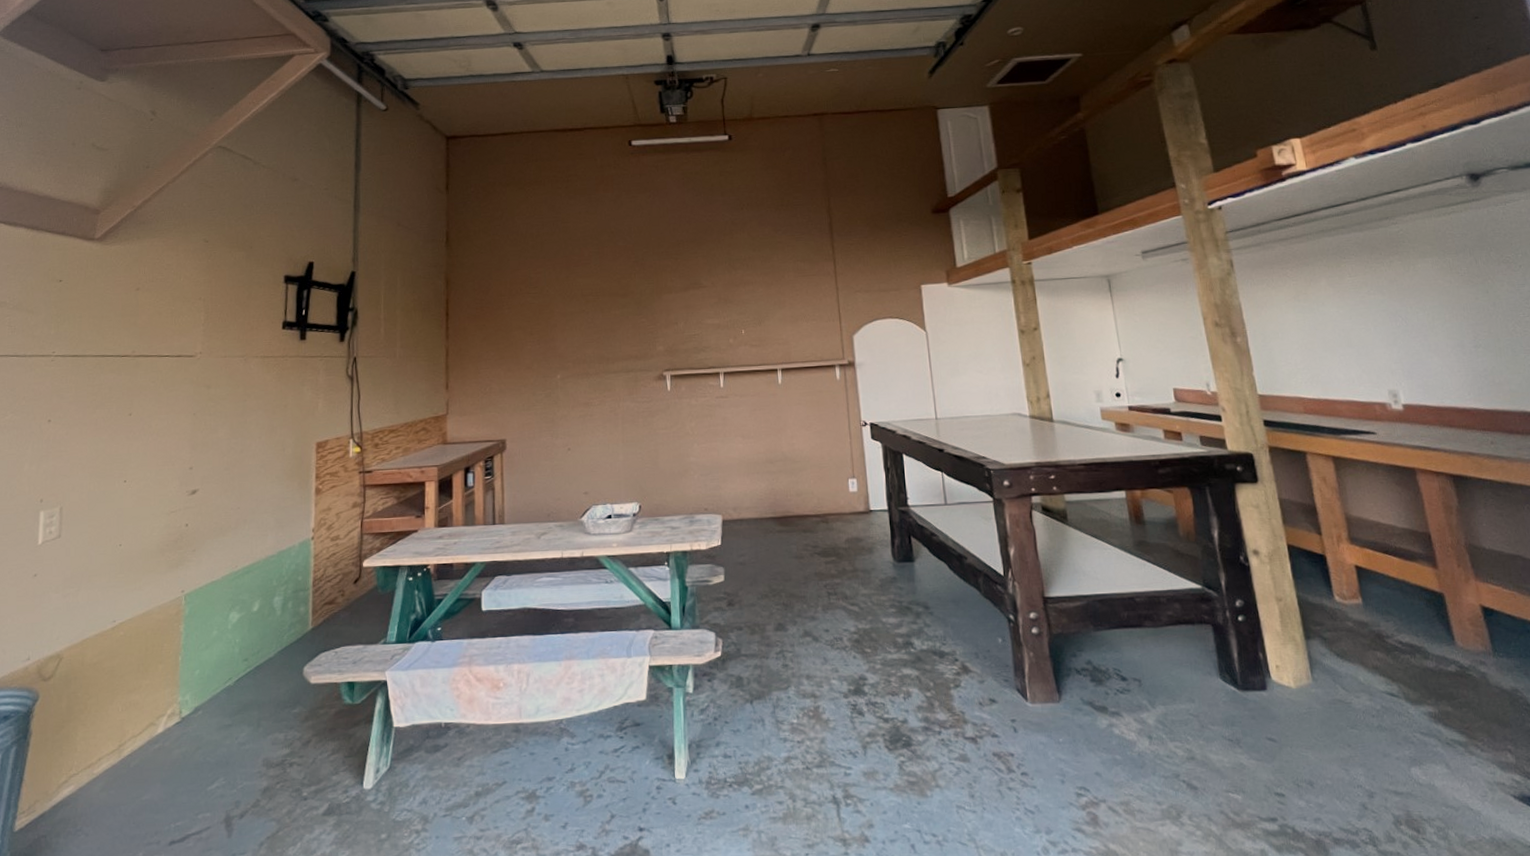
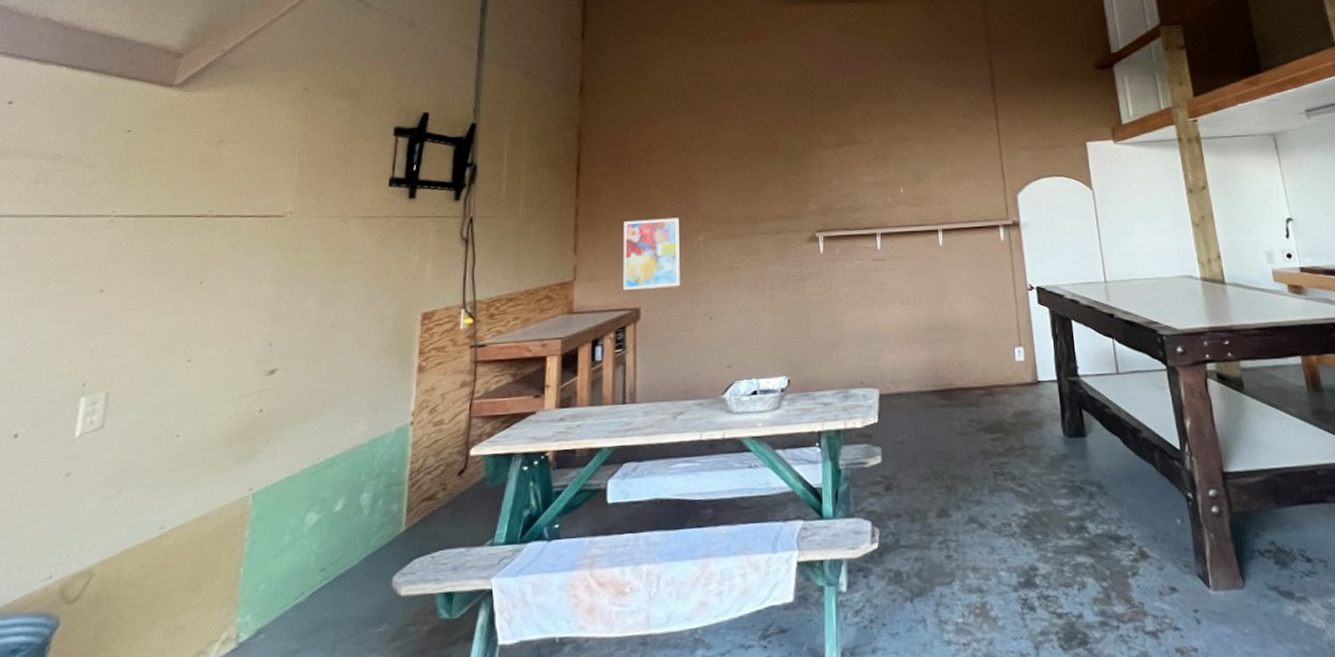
wall art: none [489,357,541,423] -> present [623,217,681,290]

